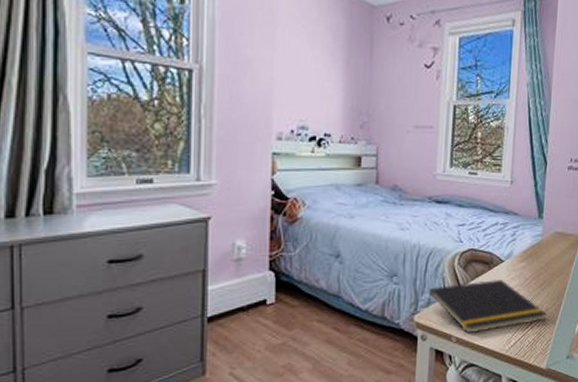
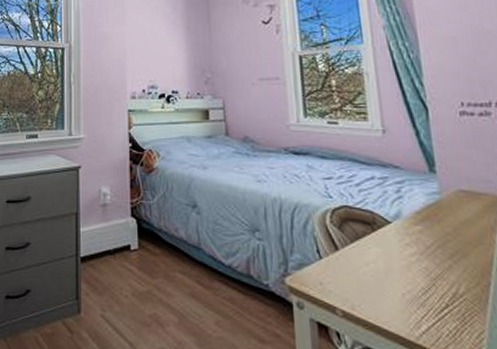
notepad: present [426,279,548,334] -> none [298,243,471,309]

